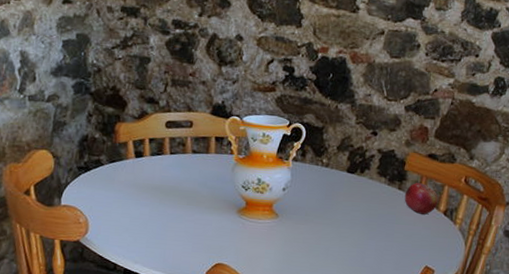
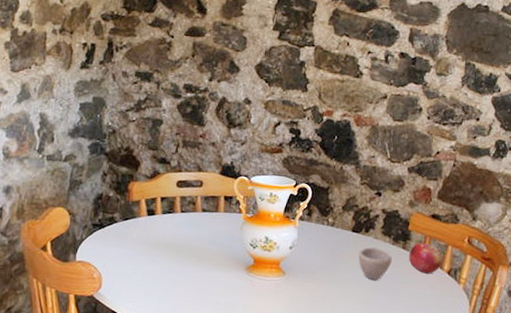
cup: none [353,187,387,221] -> present [358,247,392,280]

